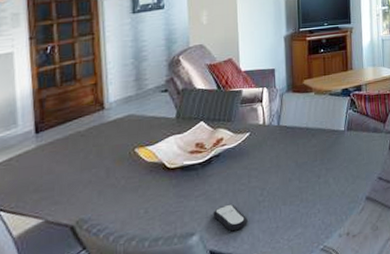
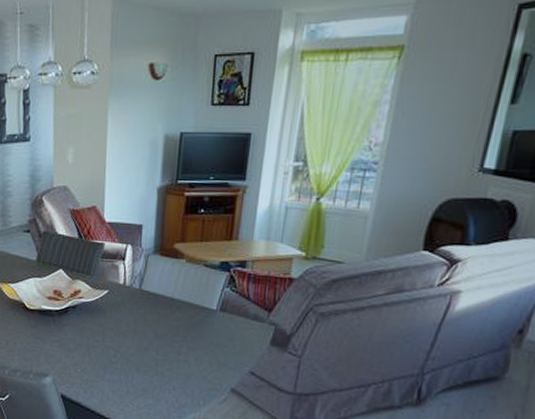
remote control: present [213,204,248,232] -> none [66,356,99,384]

